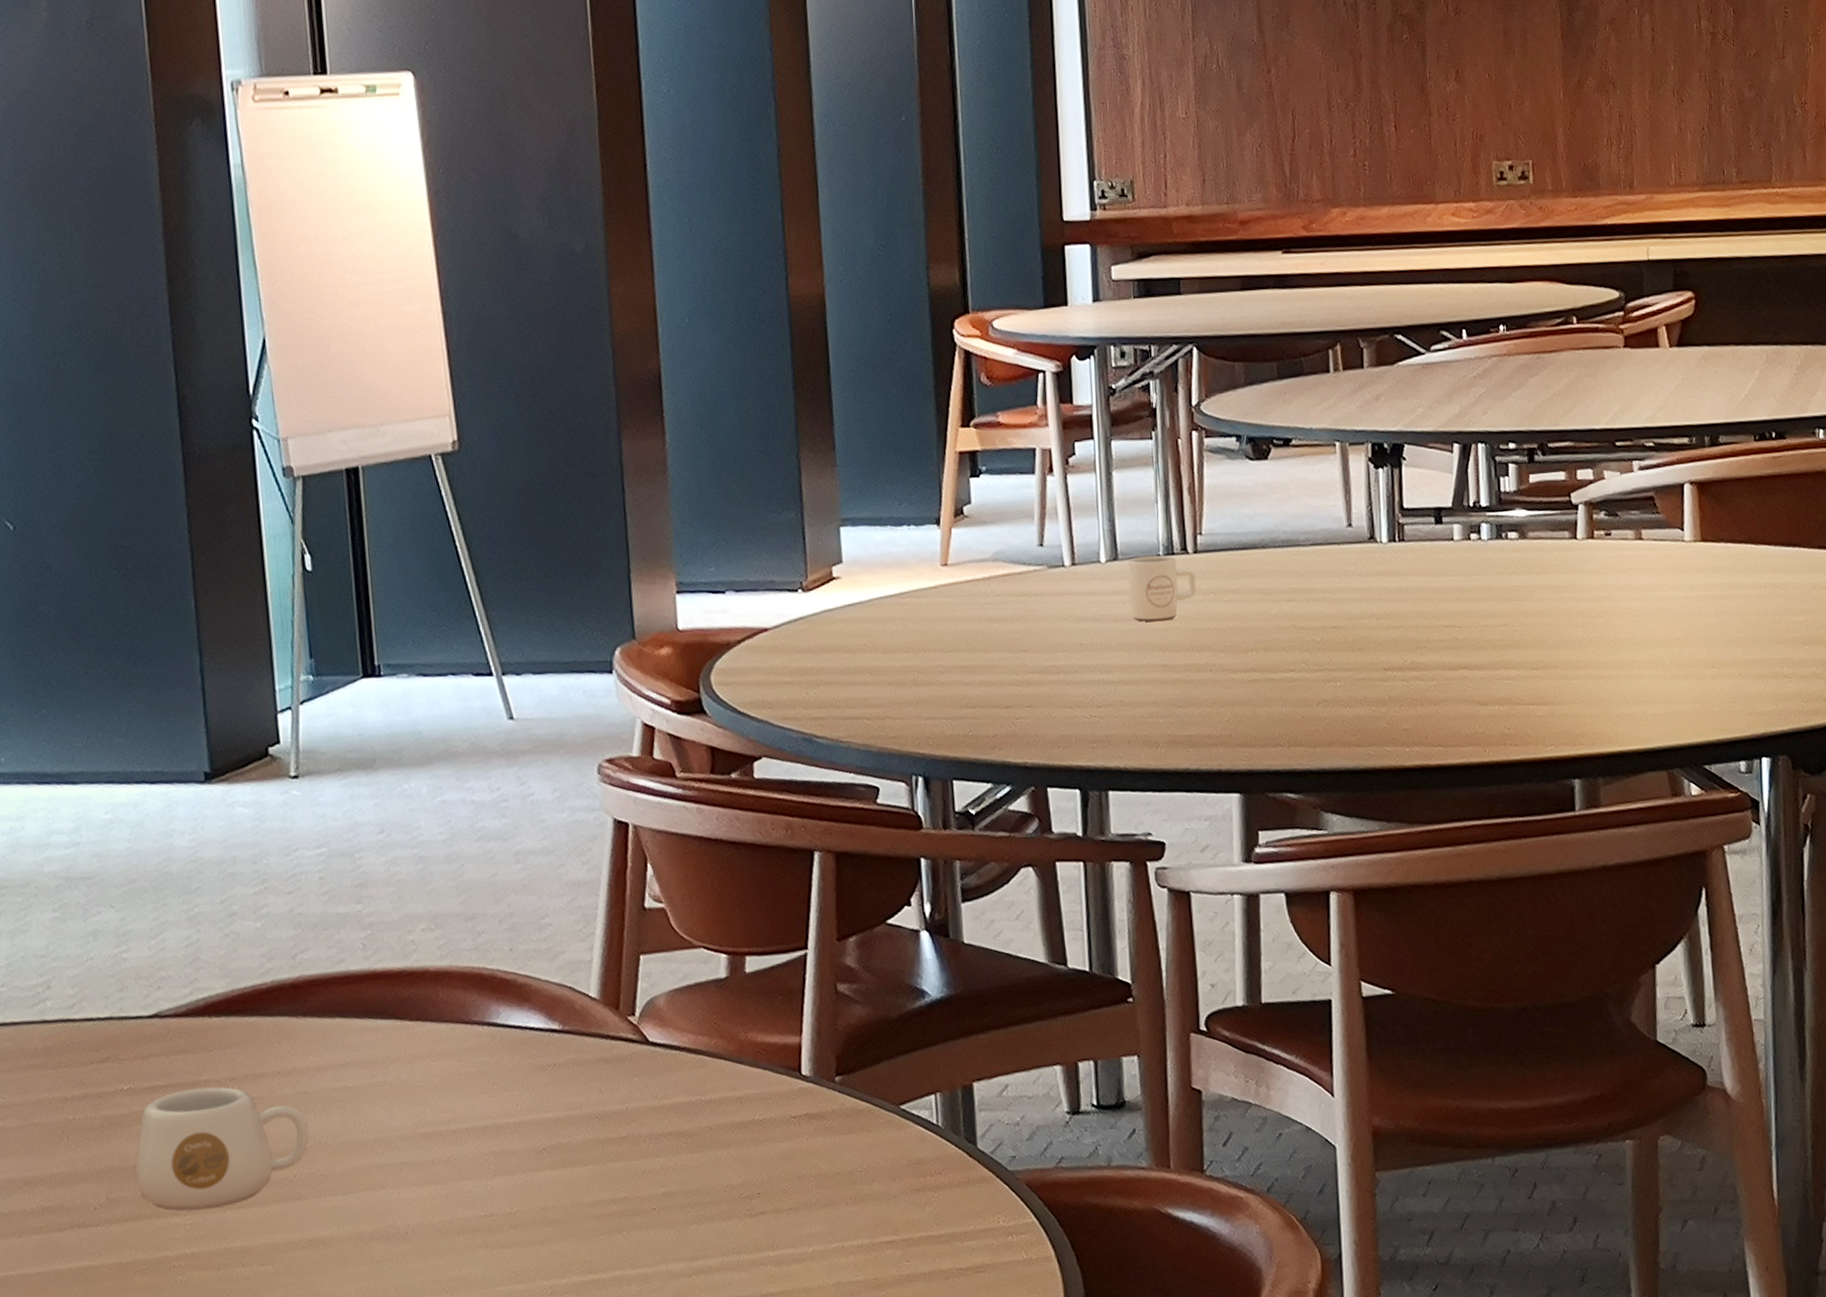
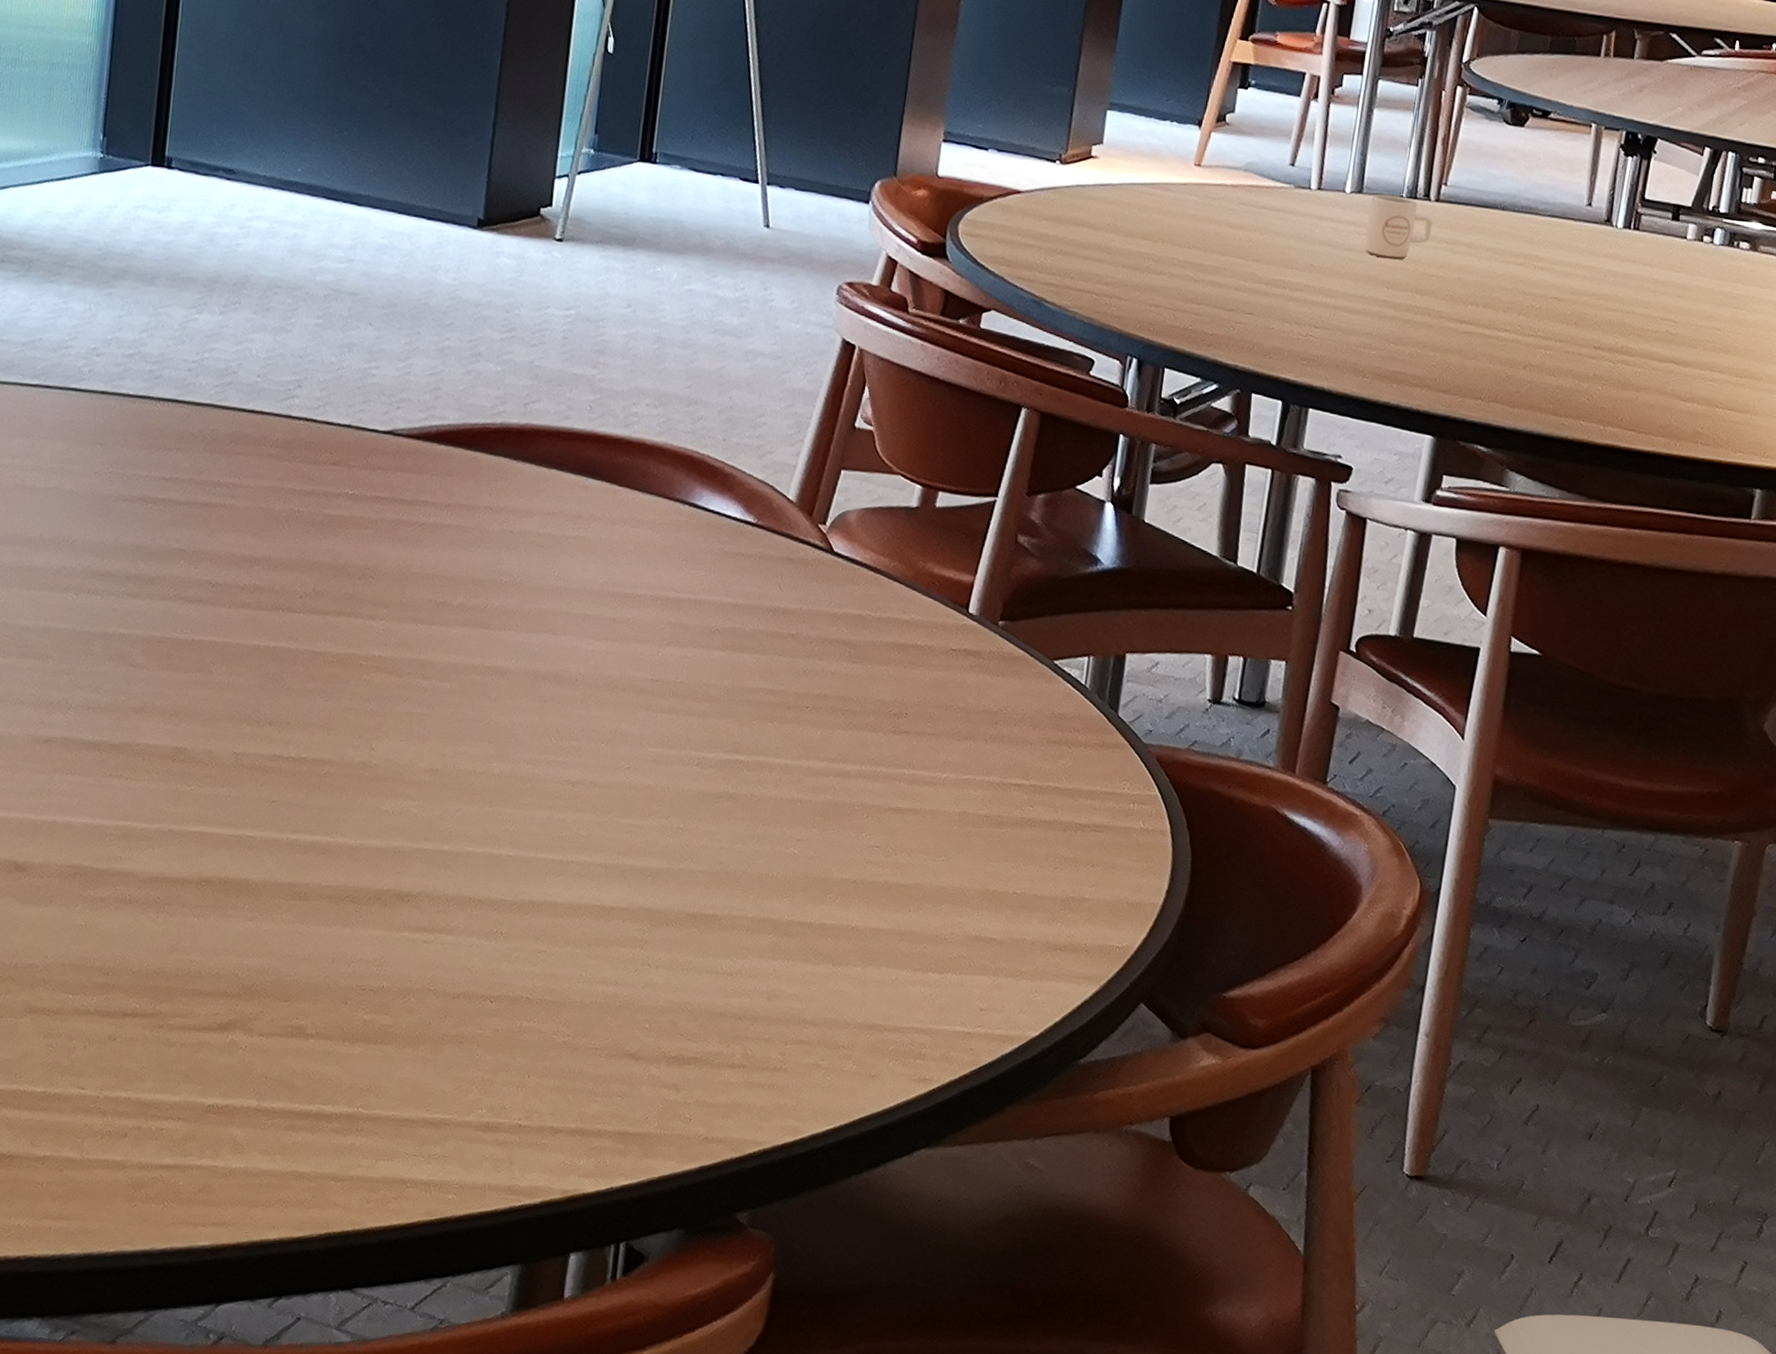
mug: present [134,1086,310,1211] -> none [342,505,508,620]

